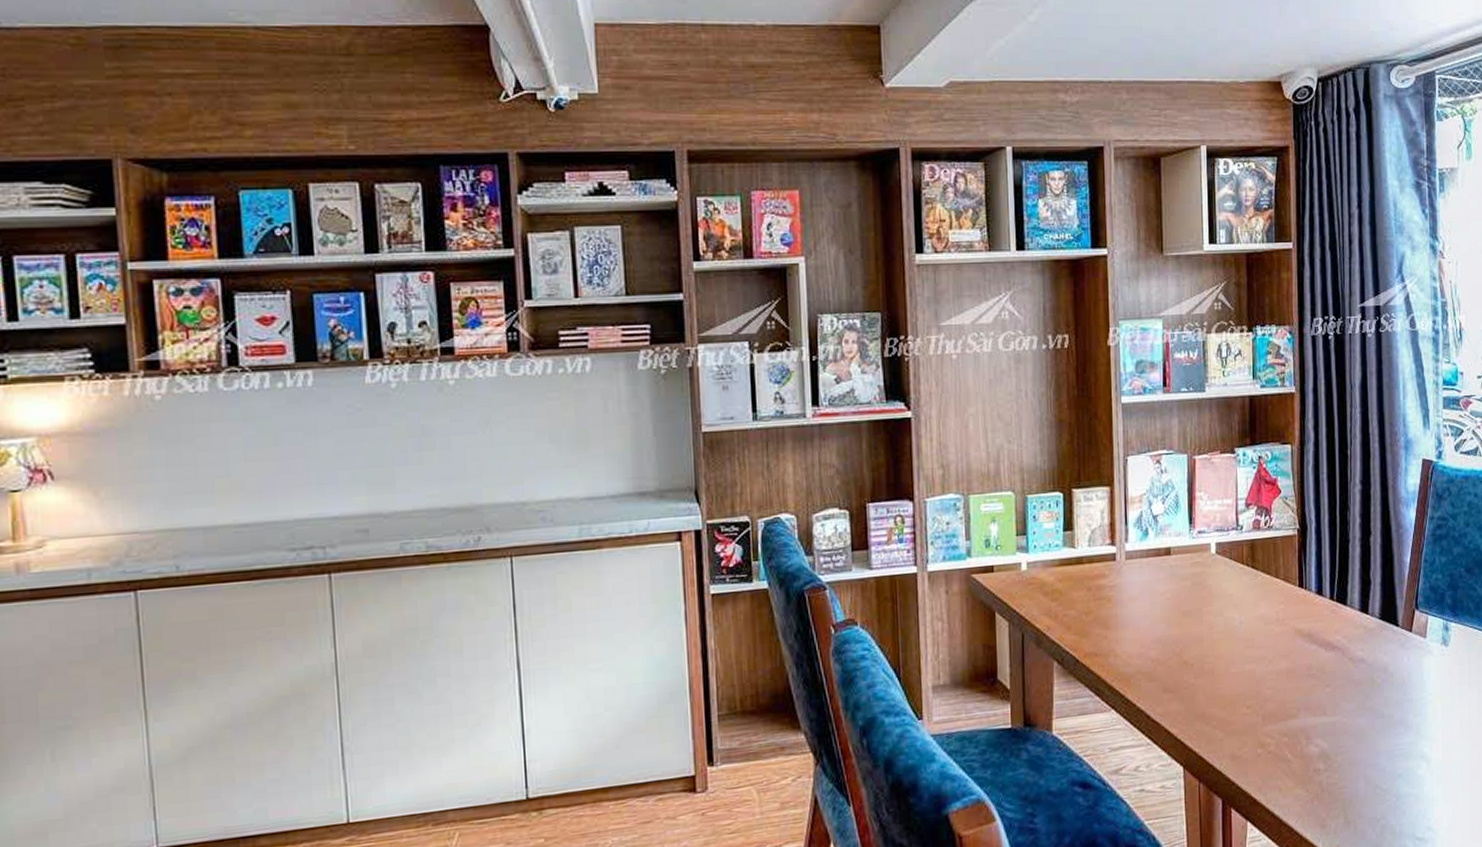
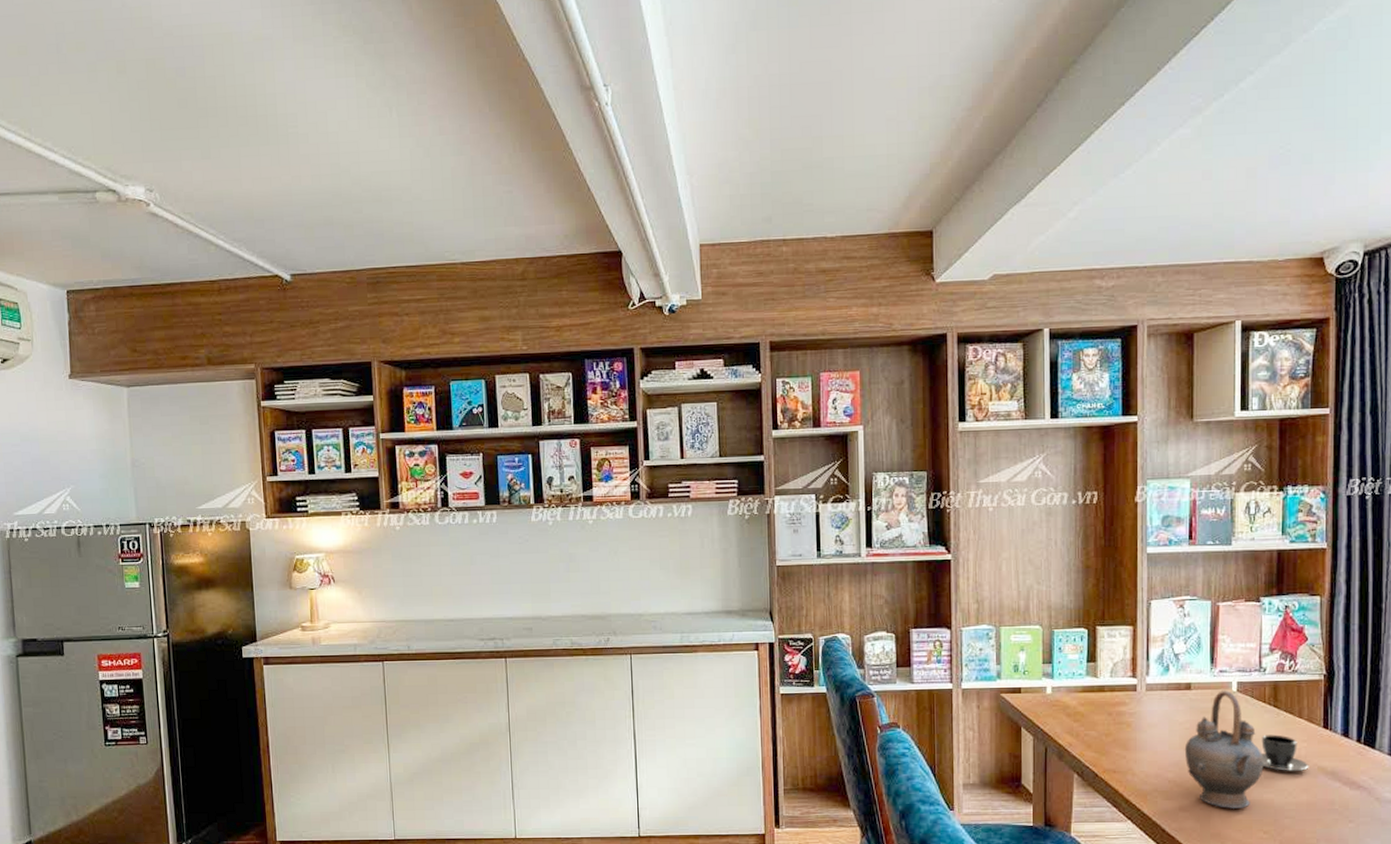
teapot: none [1166,553,1244,685] -> present [1184,691,1264,808]
teacup: none [1241,598,1287,638] -> present [1261,734,1309,771]

